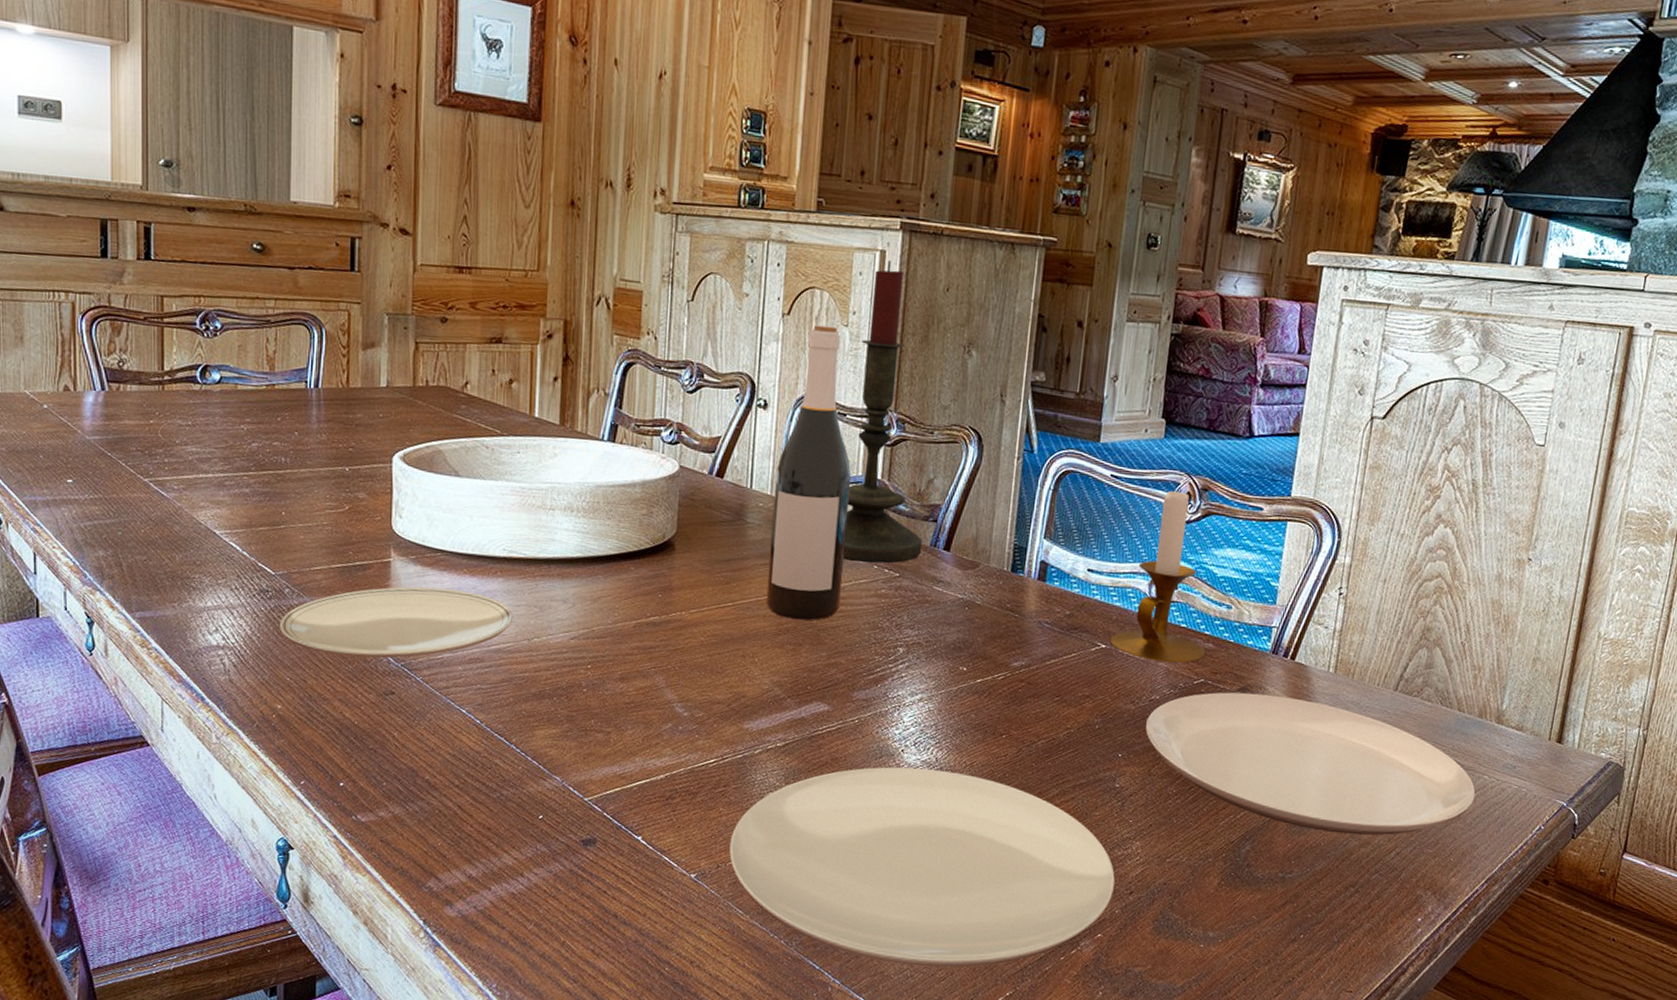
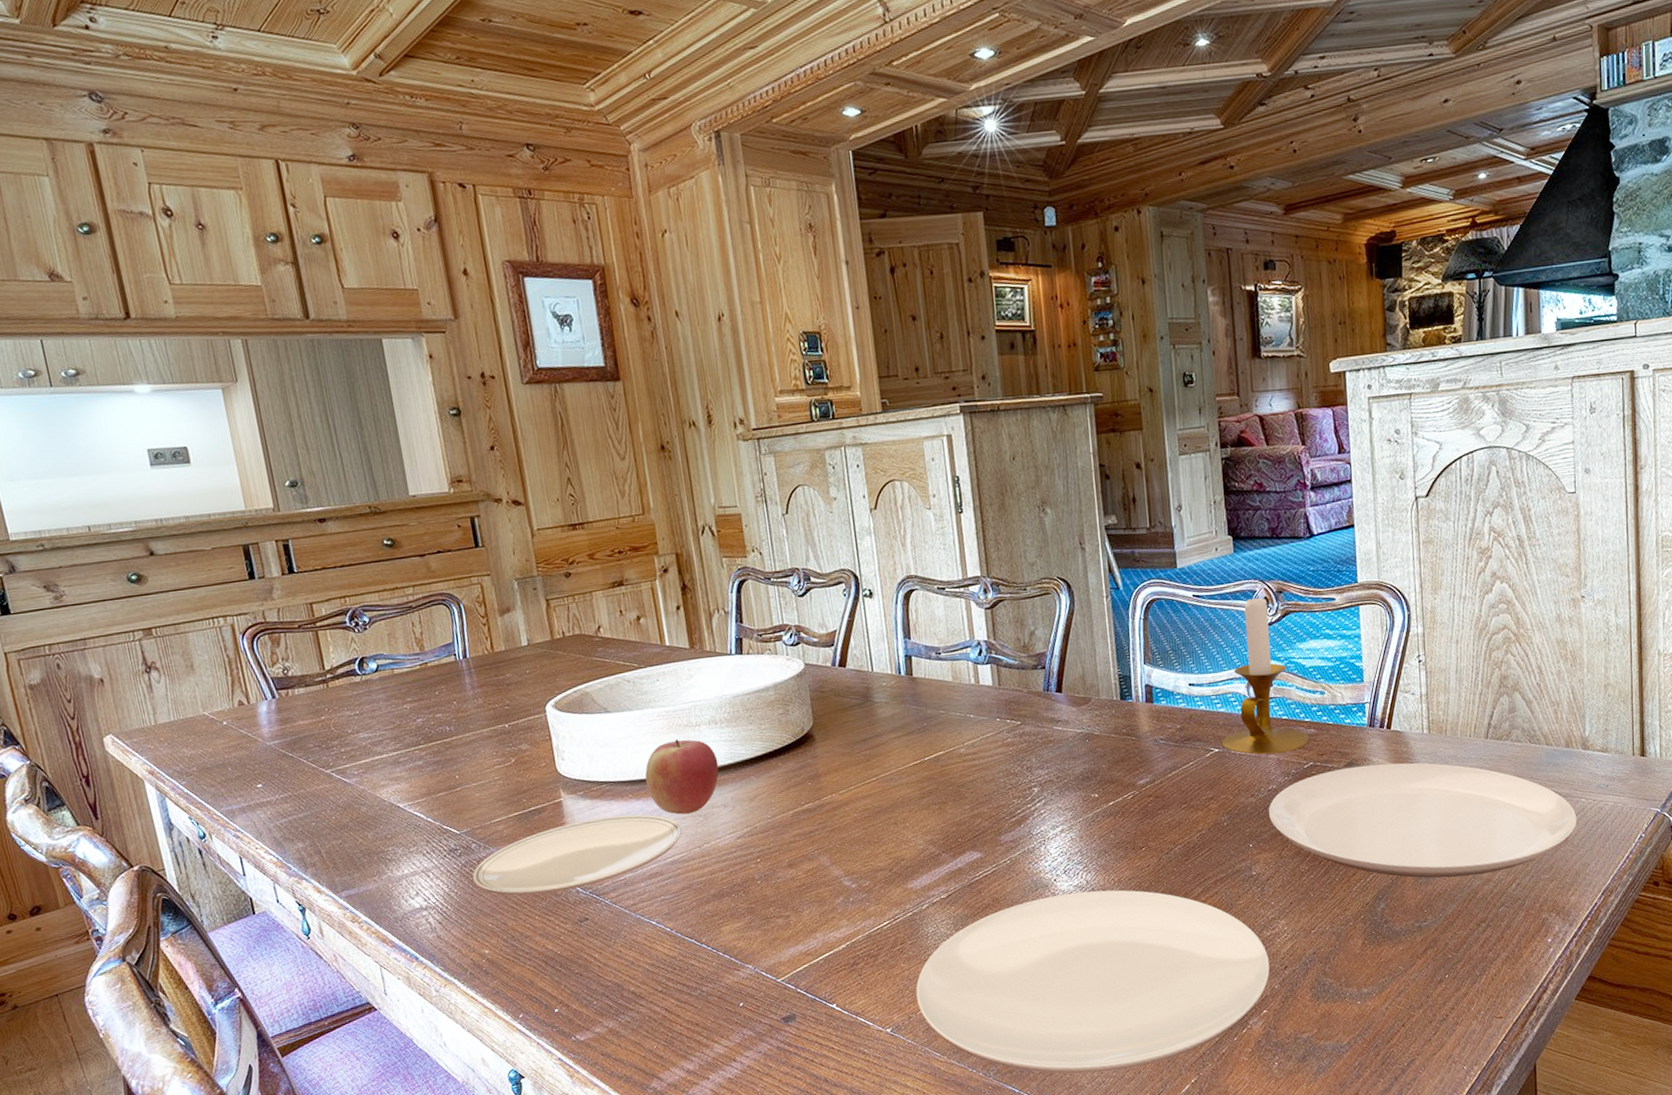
apple: none [484,519,567,602] -> present [645,739,719,815]
wine bottle: present [766,325,852,620] -> none [891,511,974,782]
candle: present [843,261,923,563] -> none [945,443,1037,719]

